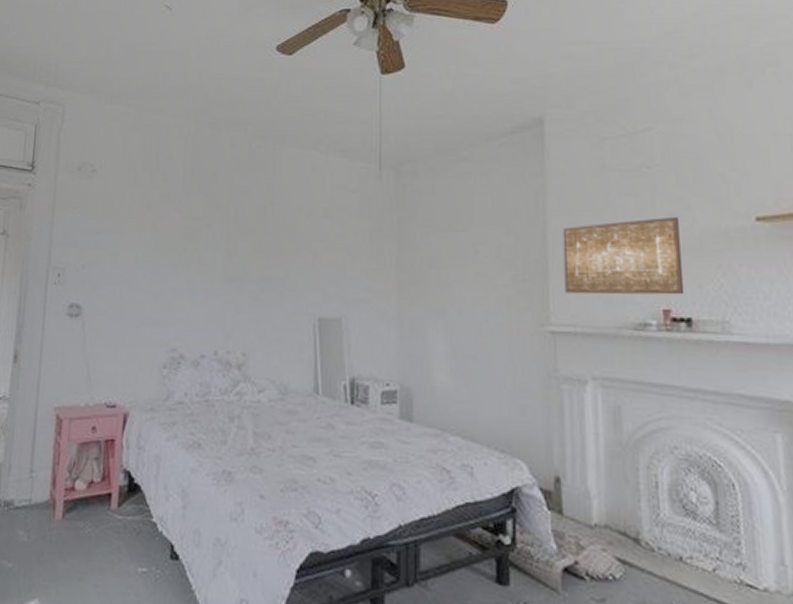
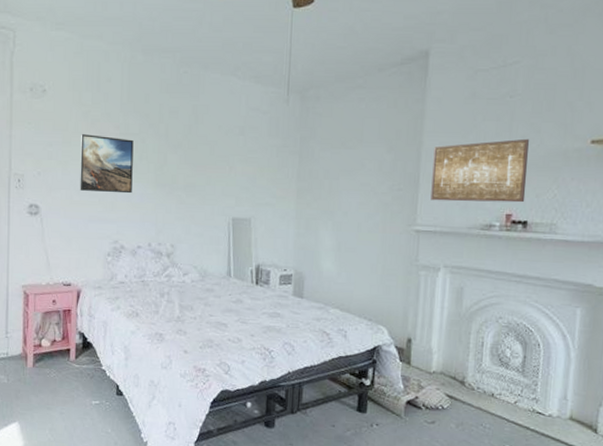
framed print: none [131,219,198,290] -> present [80,134,134,194]

